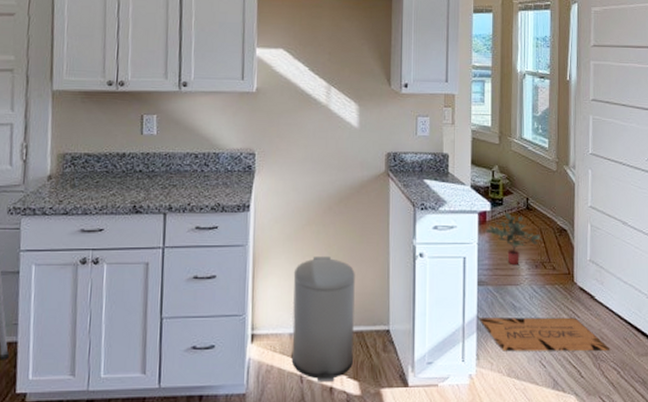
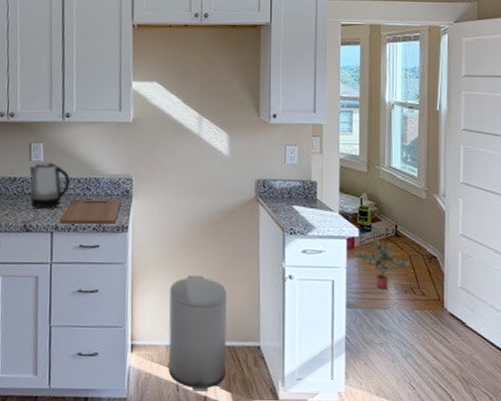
kettle: none [141,135,187,187] -> present [29,162,70,208]
cutting board: none [174,176,243,204] -> present [60,199,121,225]
doormat: present [478,317,612,352] -> none [347,339,483,377]

